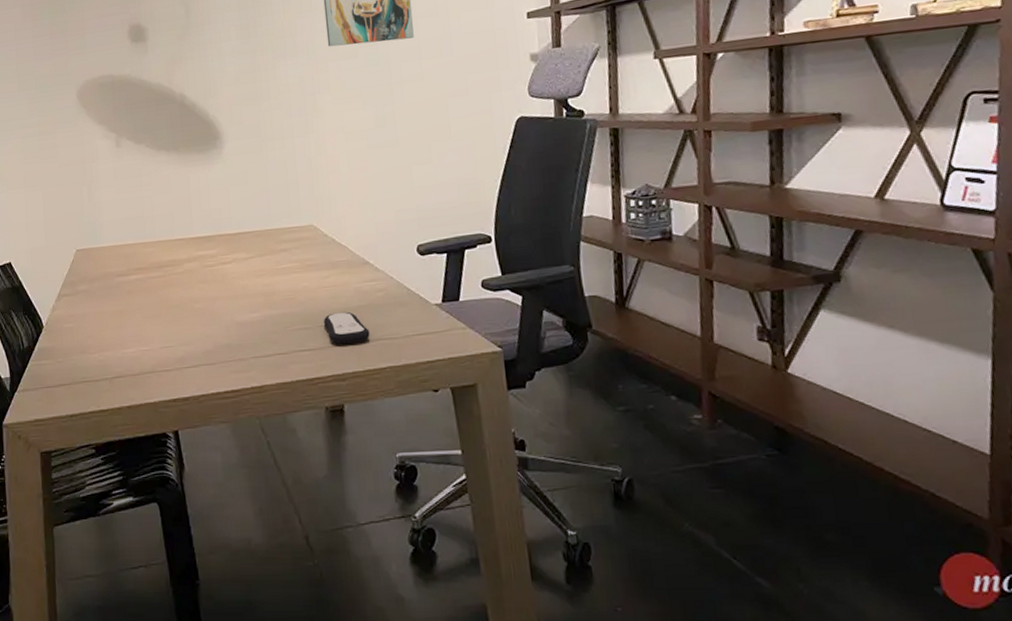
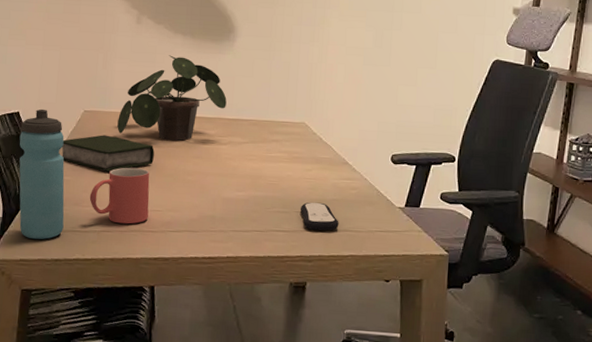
water bottle: none [15,255,74,397] -> present [19,108,65,240]
book: none [59,272,157,313] -> present [62,135,154,173]
mug: none [95,303,160,367] -> present [89,167,150,224]
potted plant: none [112,174,225,269] -> present [117,55,227,141]

